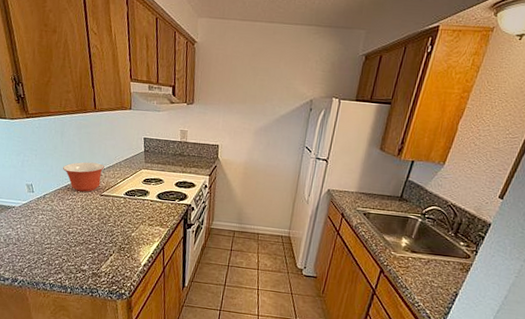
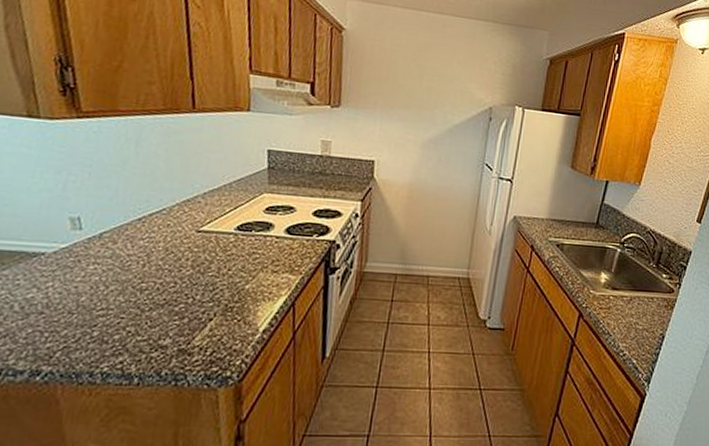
mixing bowl: present [63,162,104,192] -> none [136,183,205,227]

